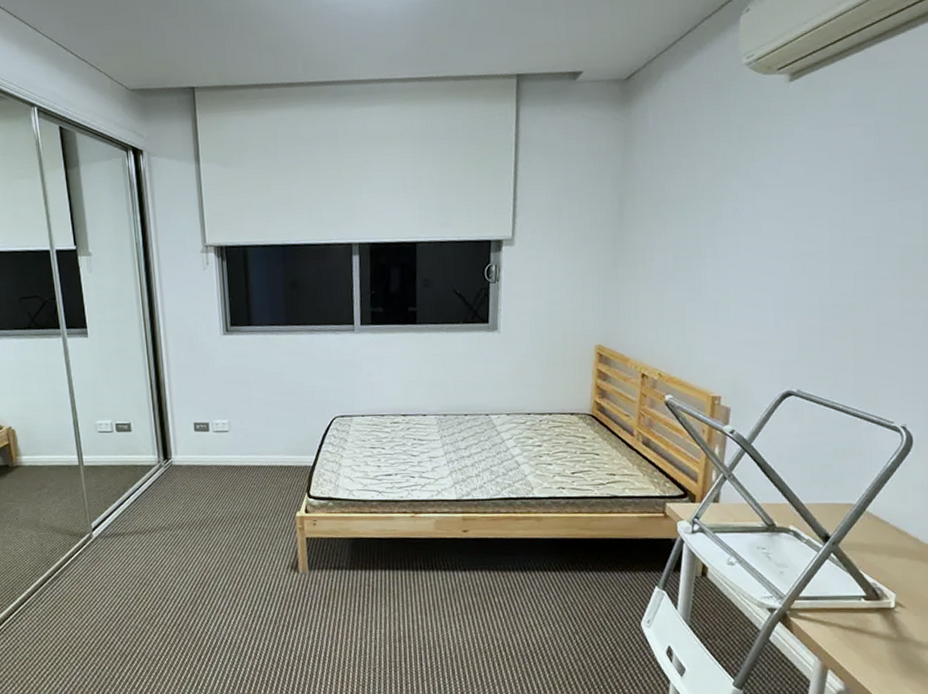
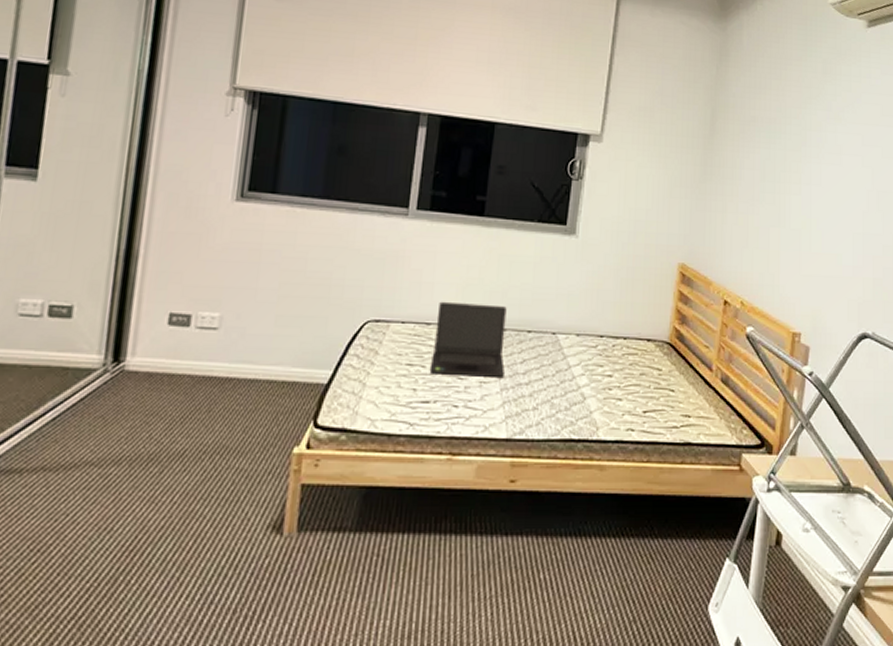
laptop: none [389,396,449,454] -> present [431,301,507,377]

